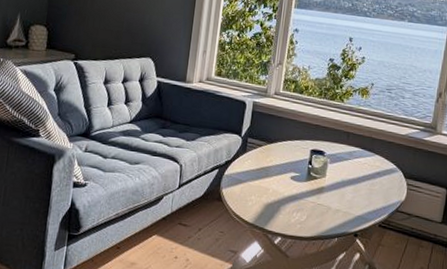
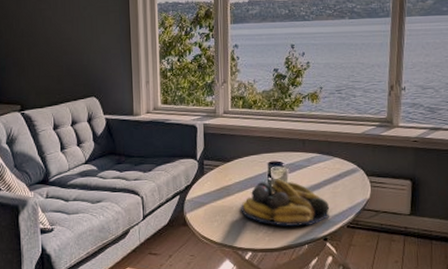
fruit bowl: none [276,167,365,219] -> present [240,179,330,226]

